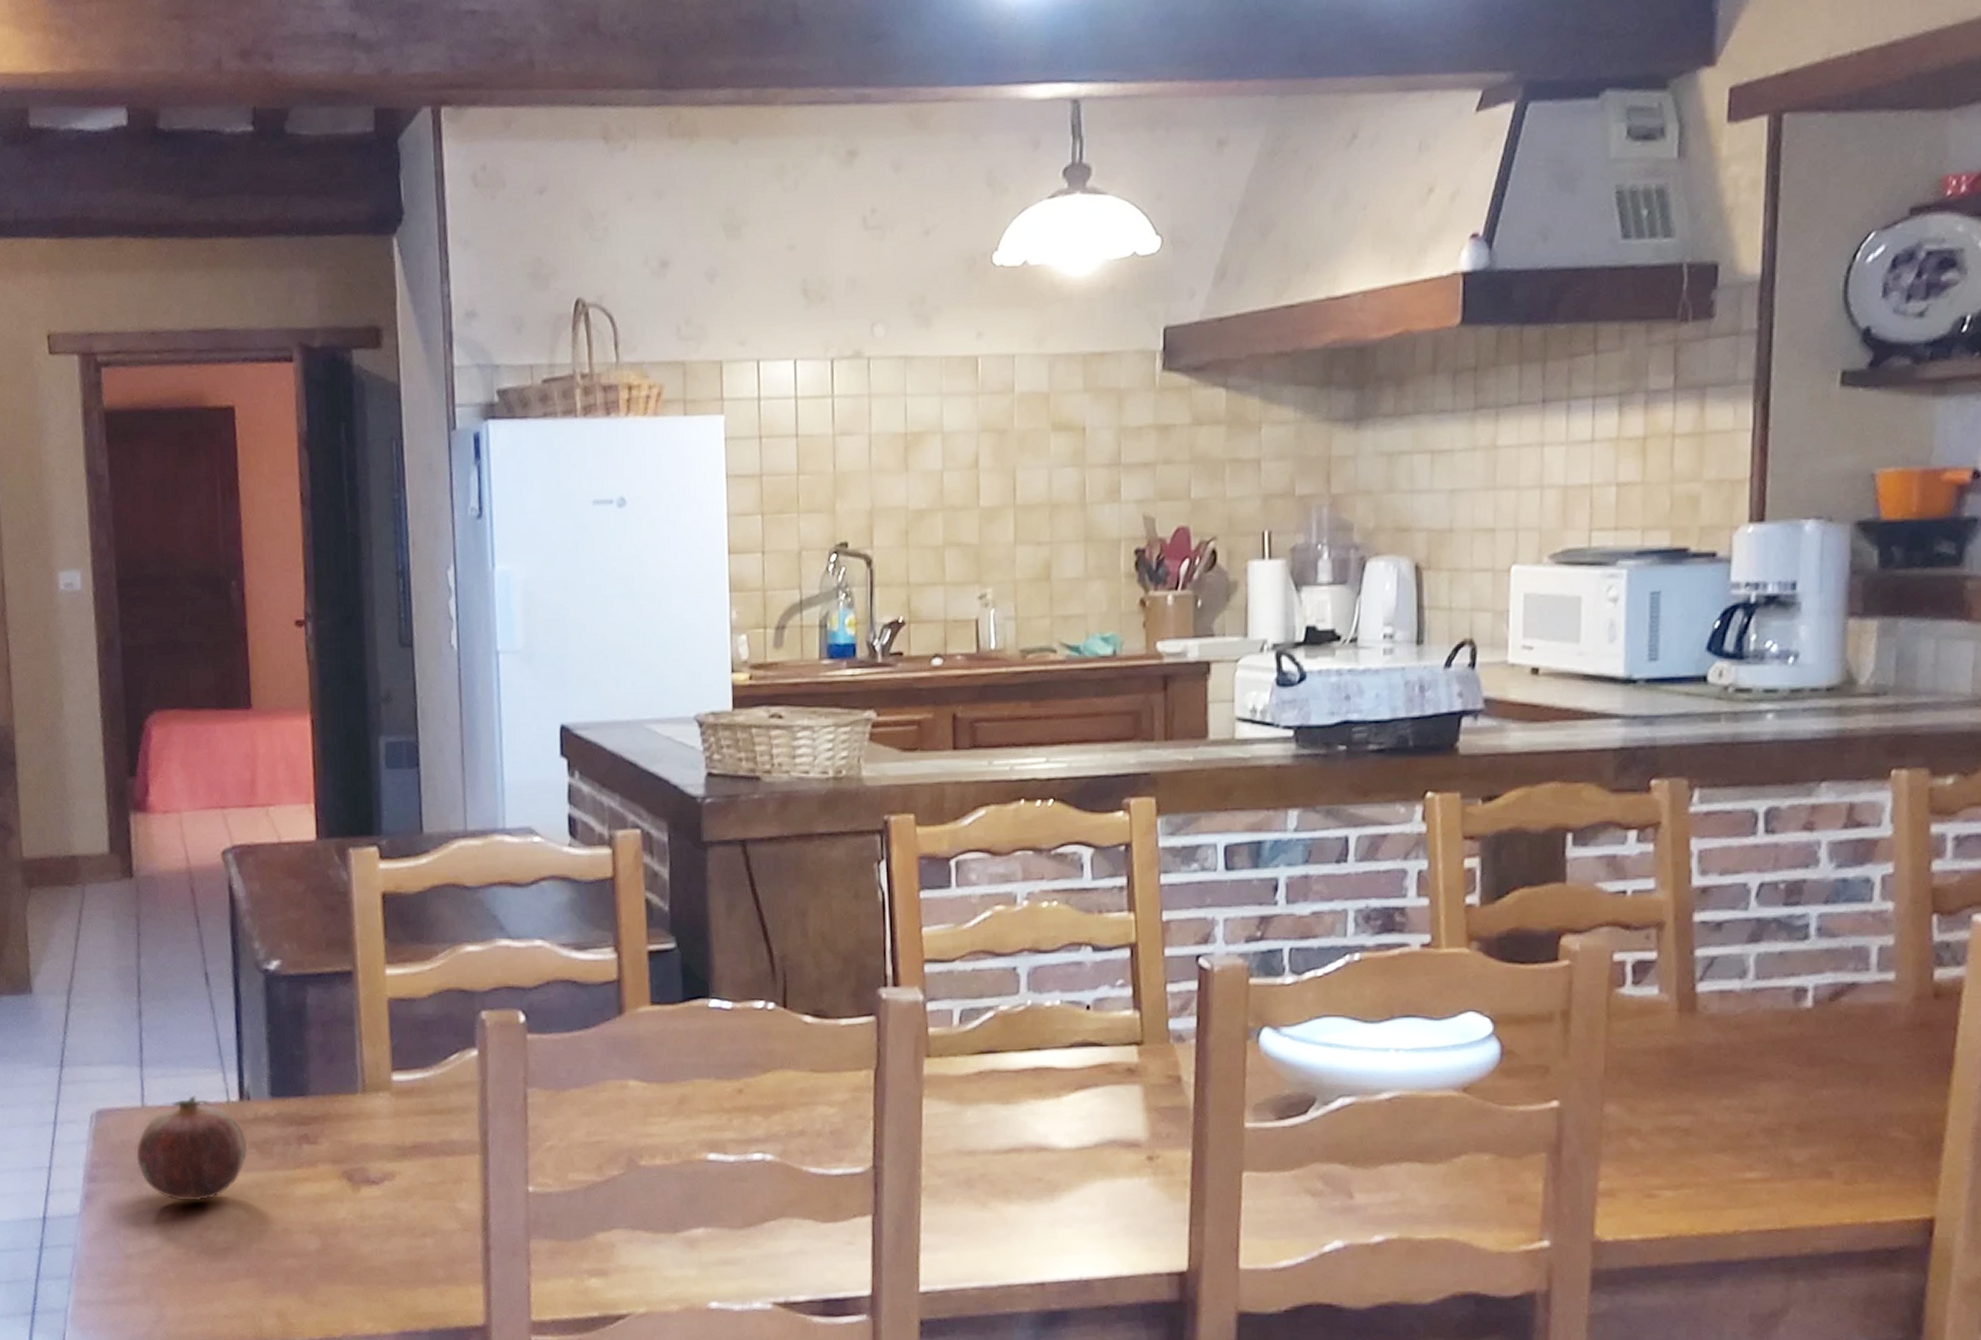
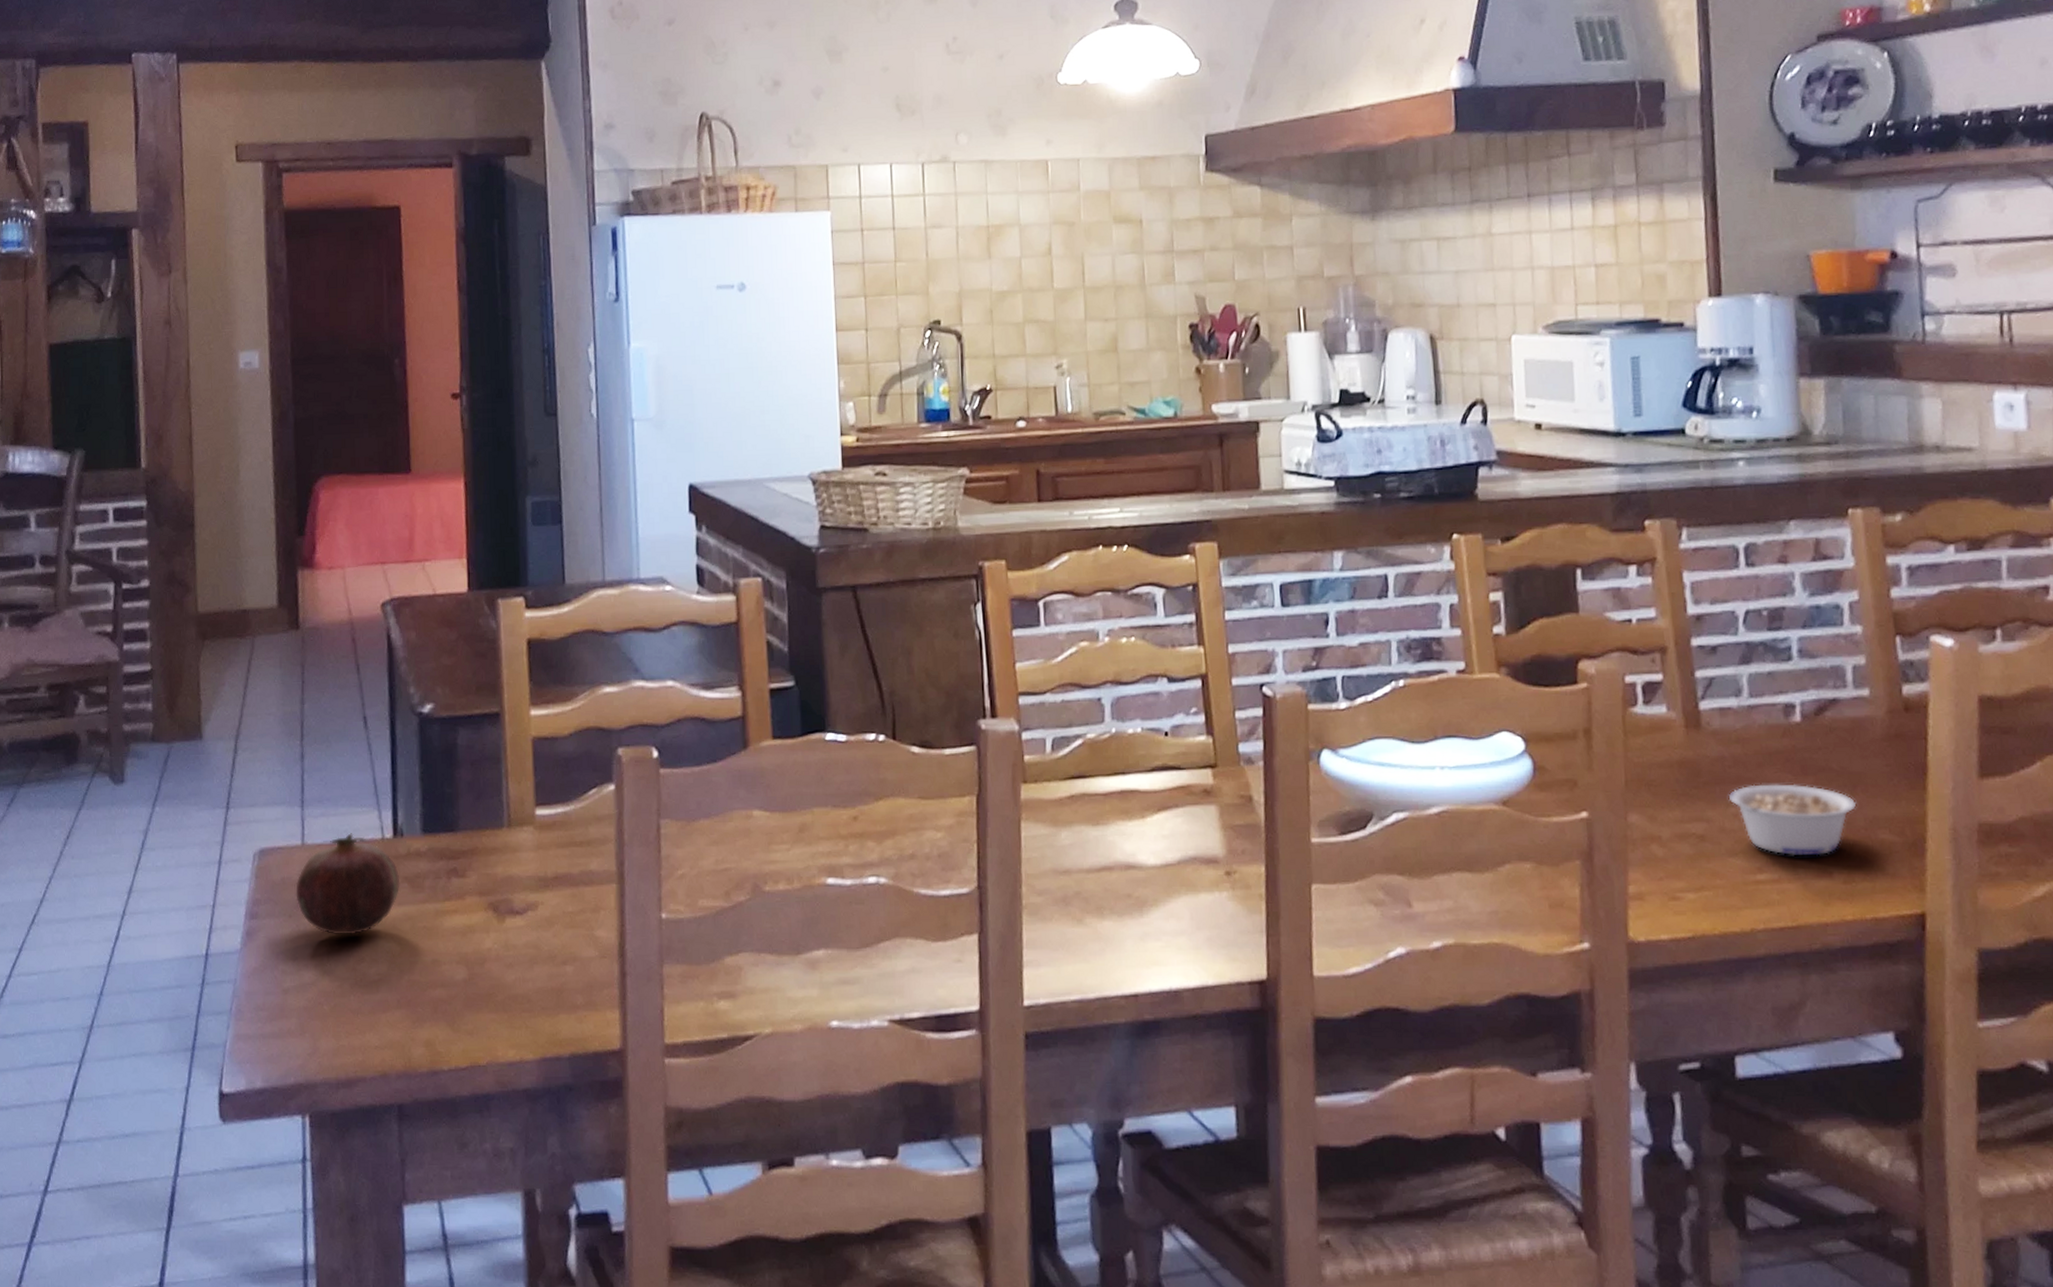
legume: none [1721,1075,1868,1154] -> present [1728,784,1857,856]

